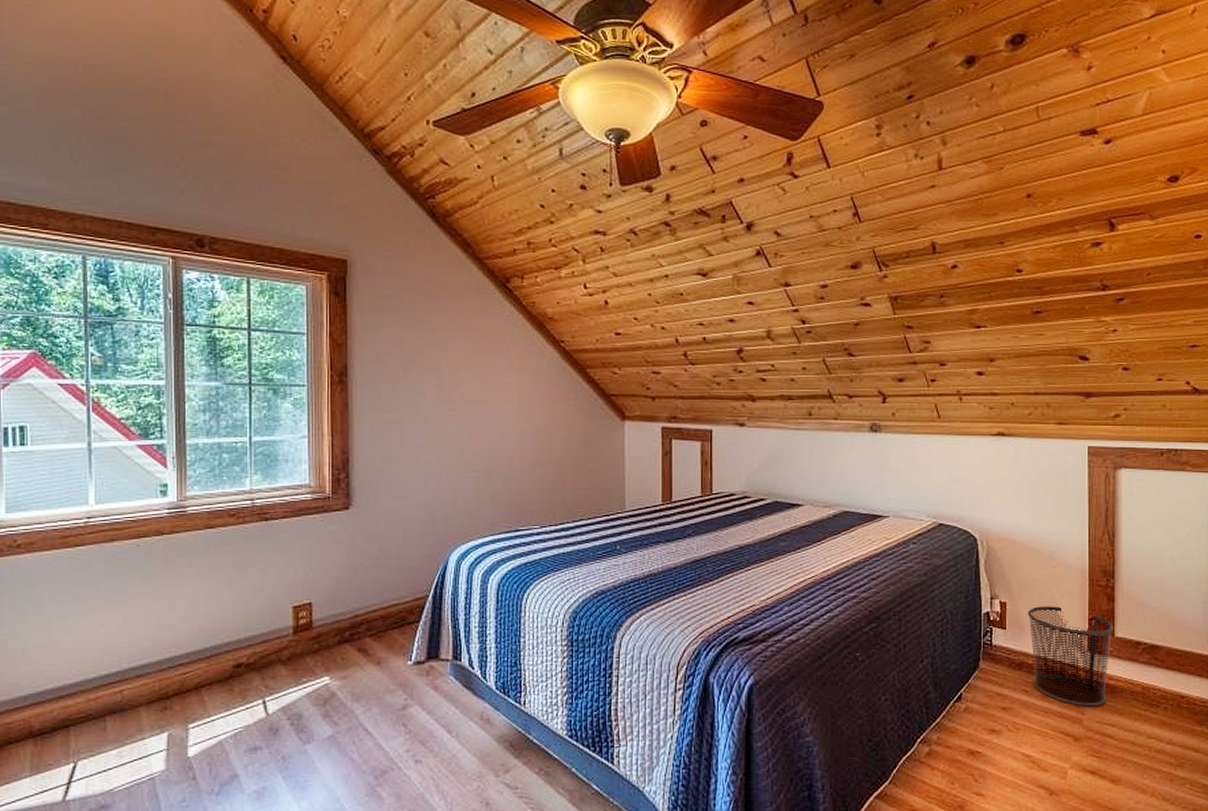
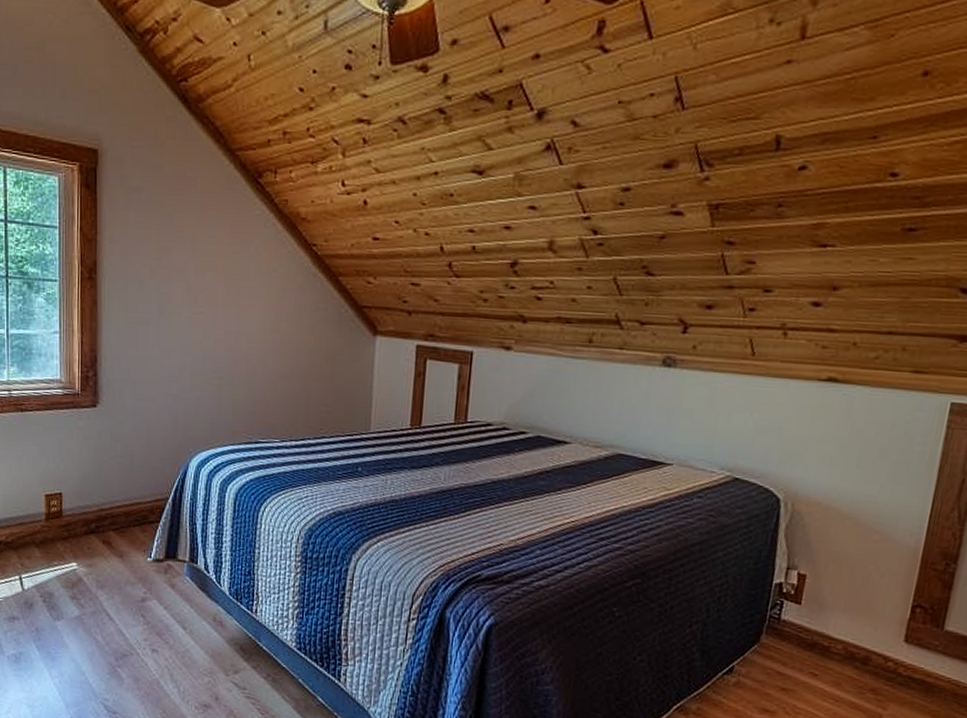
waste bin: present [1027,606,1114,707] -> none [825,584,946,704]

